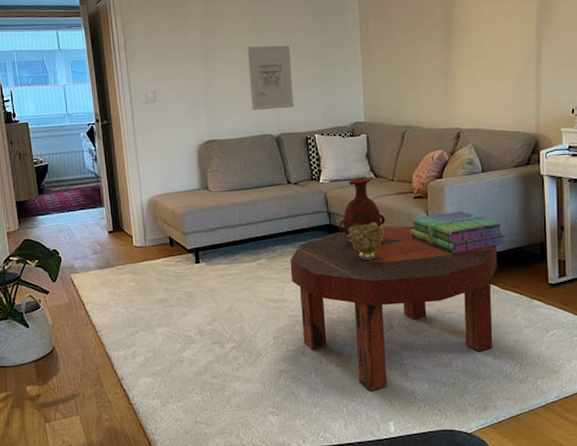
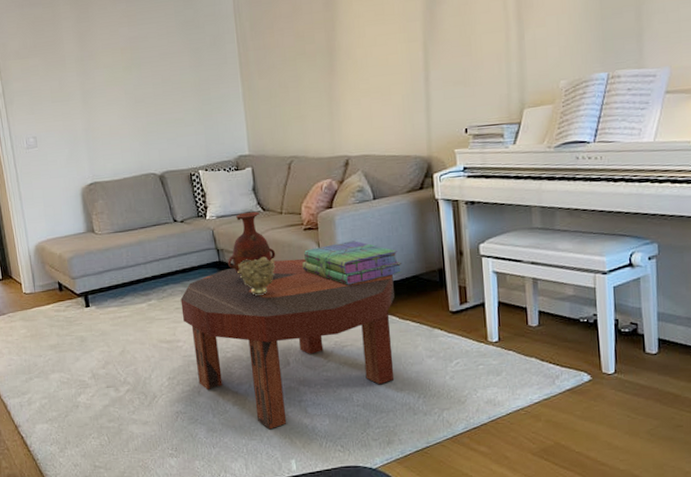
wall art: present [247,45,293,111] -> none [125,81,176,150]

